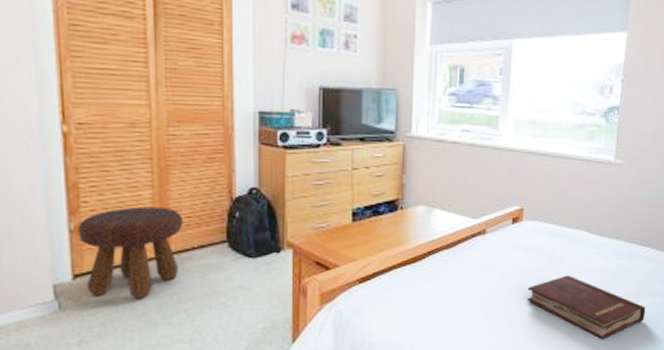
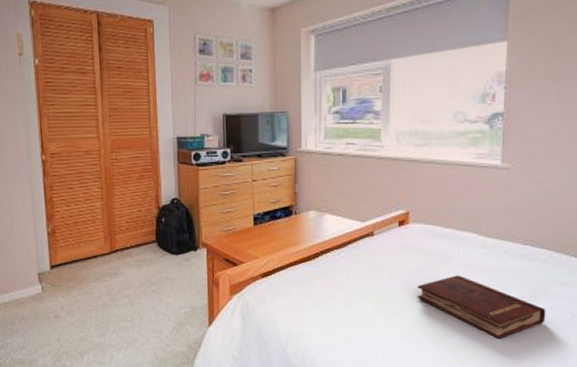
footstool: present [77,206,184,299] -> none [52,214,125,286]

